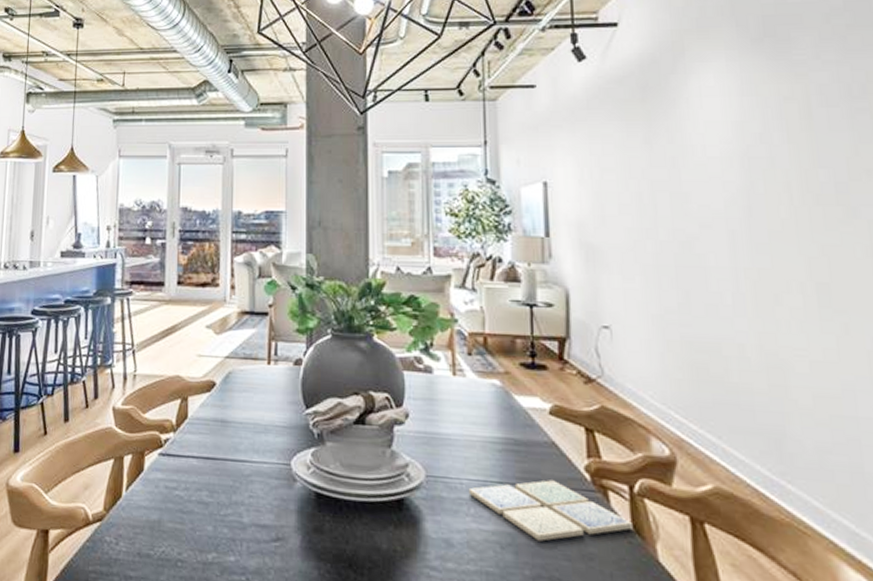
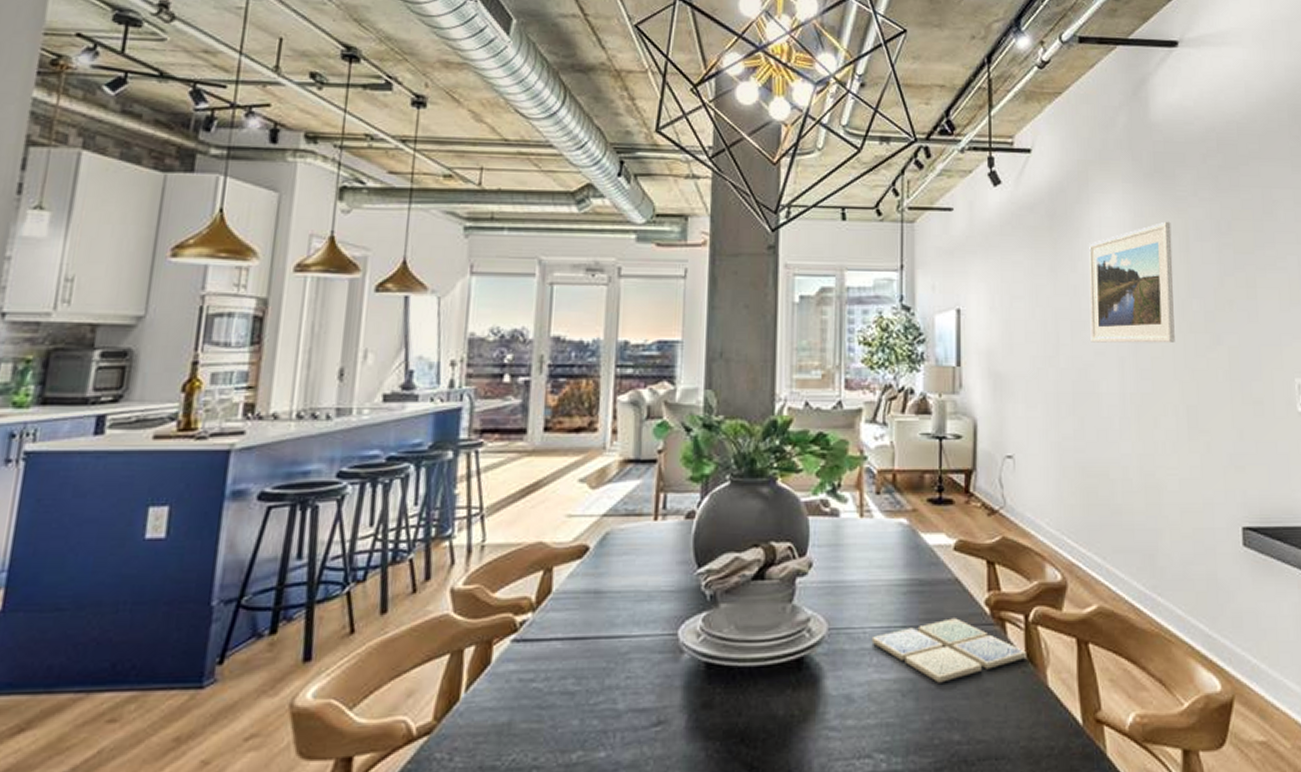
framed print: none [688,87,798,217] -> present [1089,221,1175,344]

